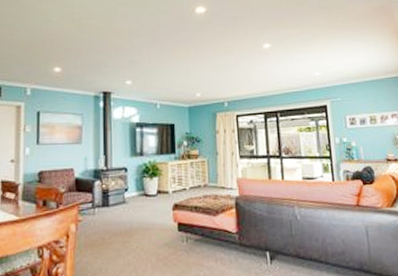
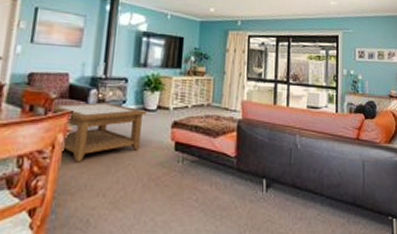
coffee table: none [64,192,148,249] -> present [53,102,147,163]

